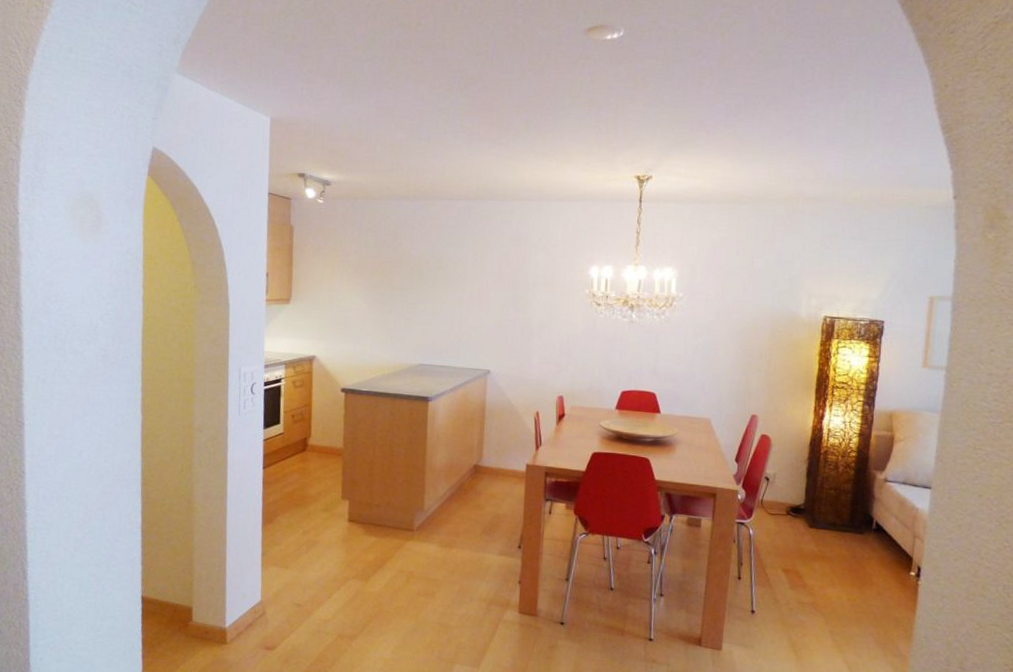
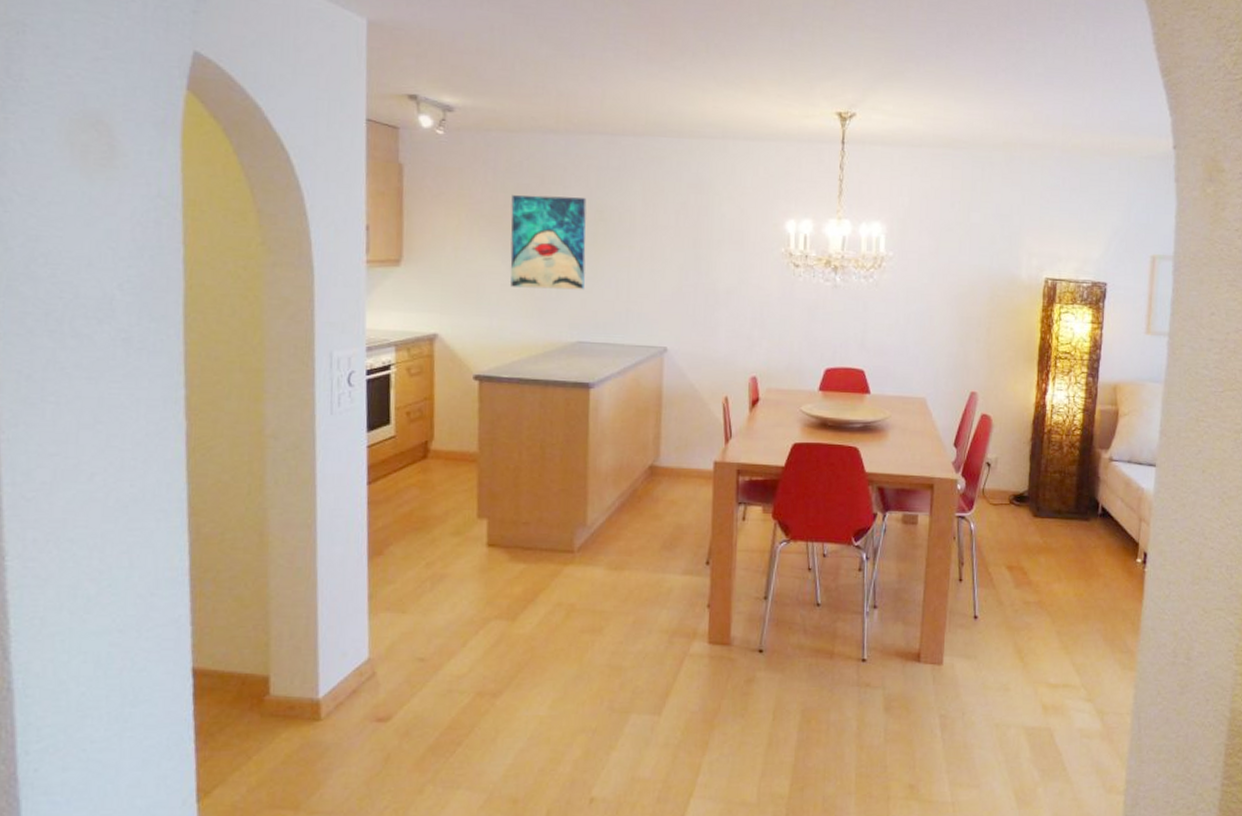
wall art: none [370,248,429,323] -> present [510,195,587,290]

